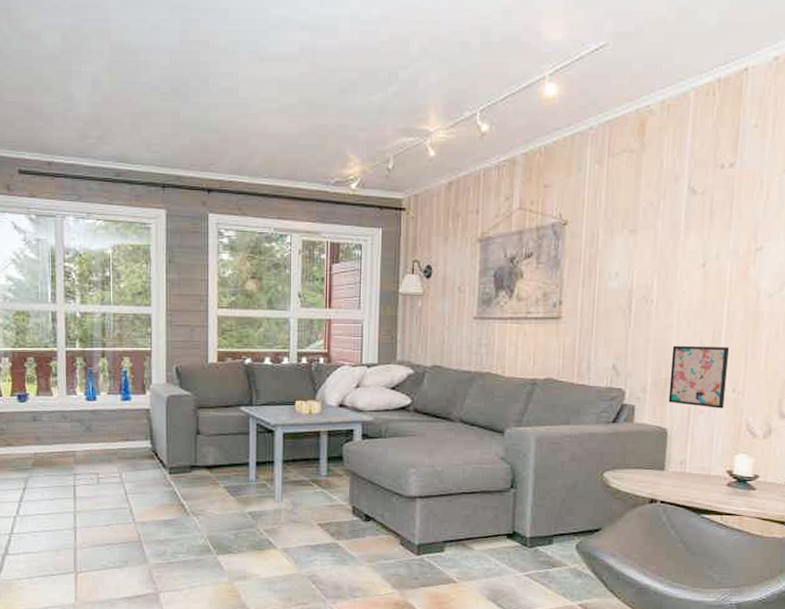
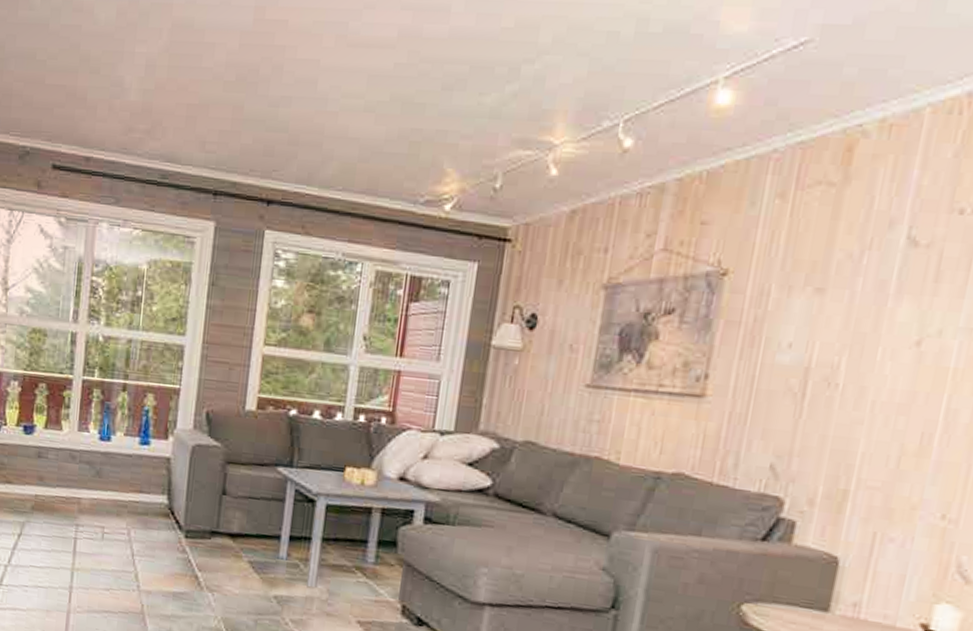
wall art: present [668,345,730,409] -> none [844,447,944,540]

